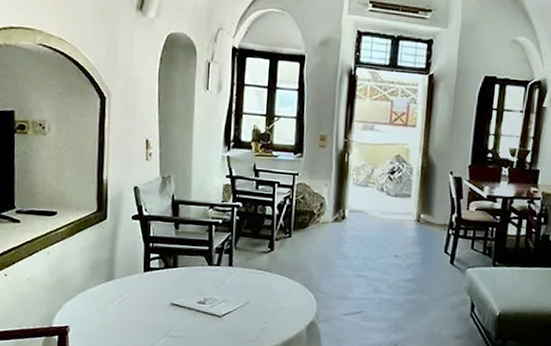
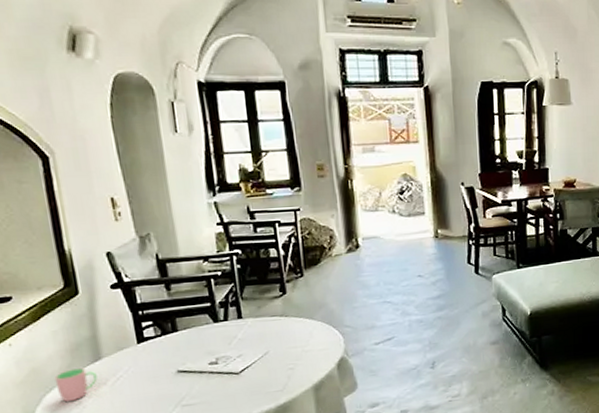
cup: none [75,283,108,313] -> present [54,368,98,403]

